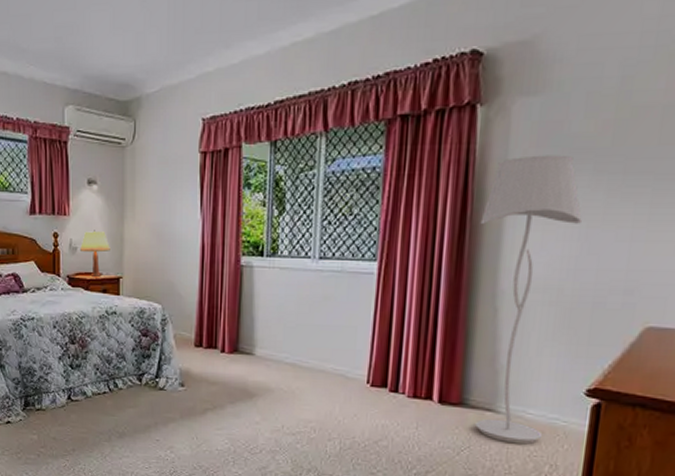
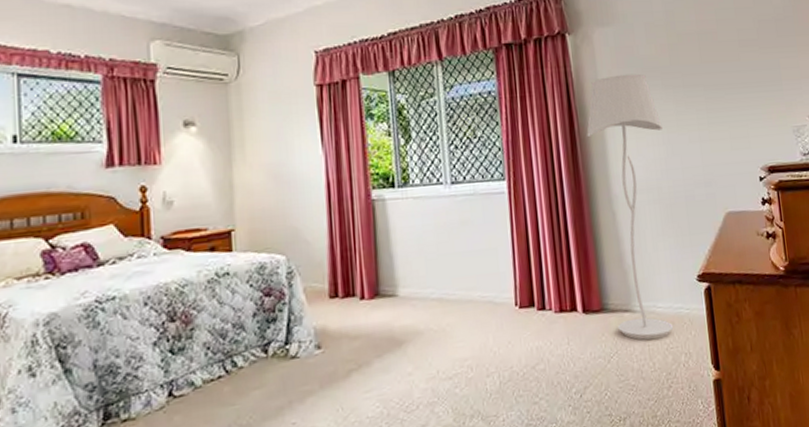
table lamp: present [79,230,110,278] -> none [176,178,217,236]

